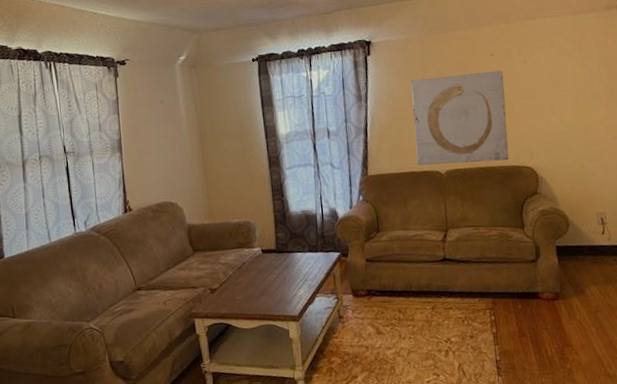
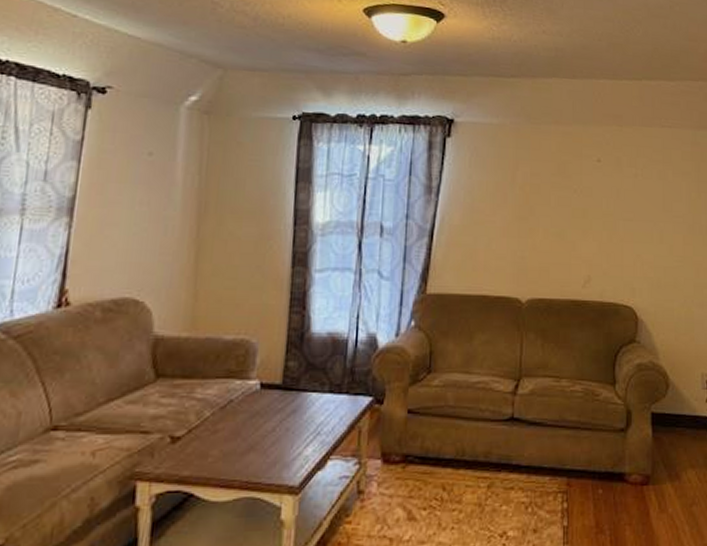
wall art: present [411,70,509,166] -> none [493,177,609,294]

